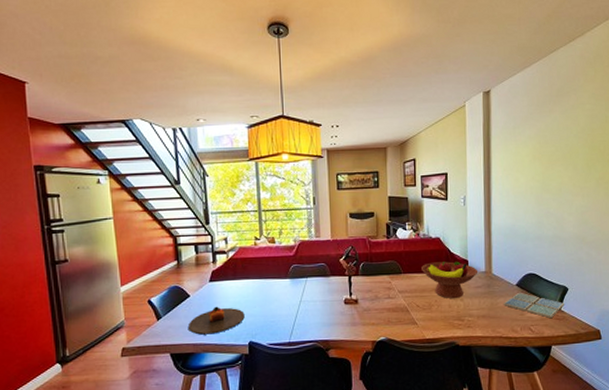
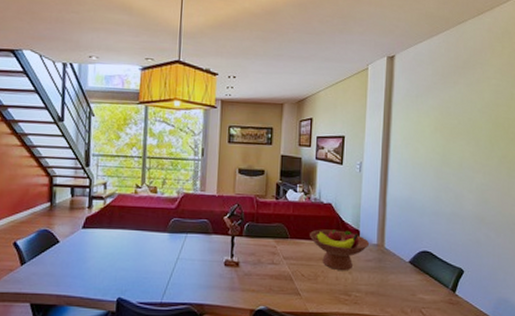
plate: present [187,306,245,335] -> none [52,256,116,286]
drink coaster: present [504,292,565,319] -> none [395,270,460,302]

